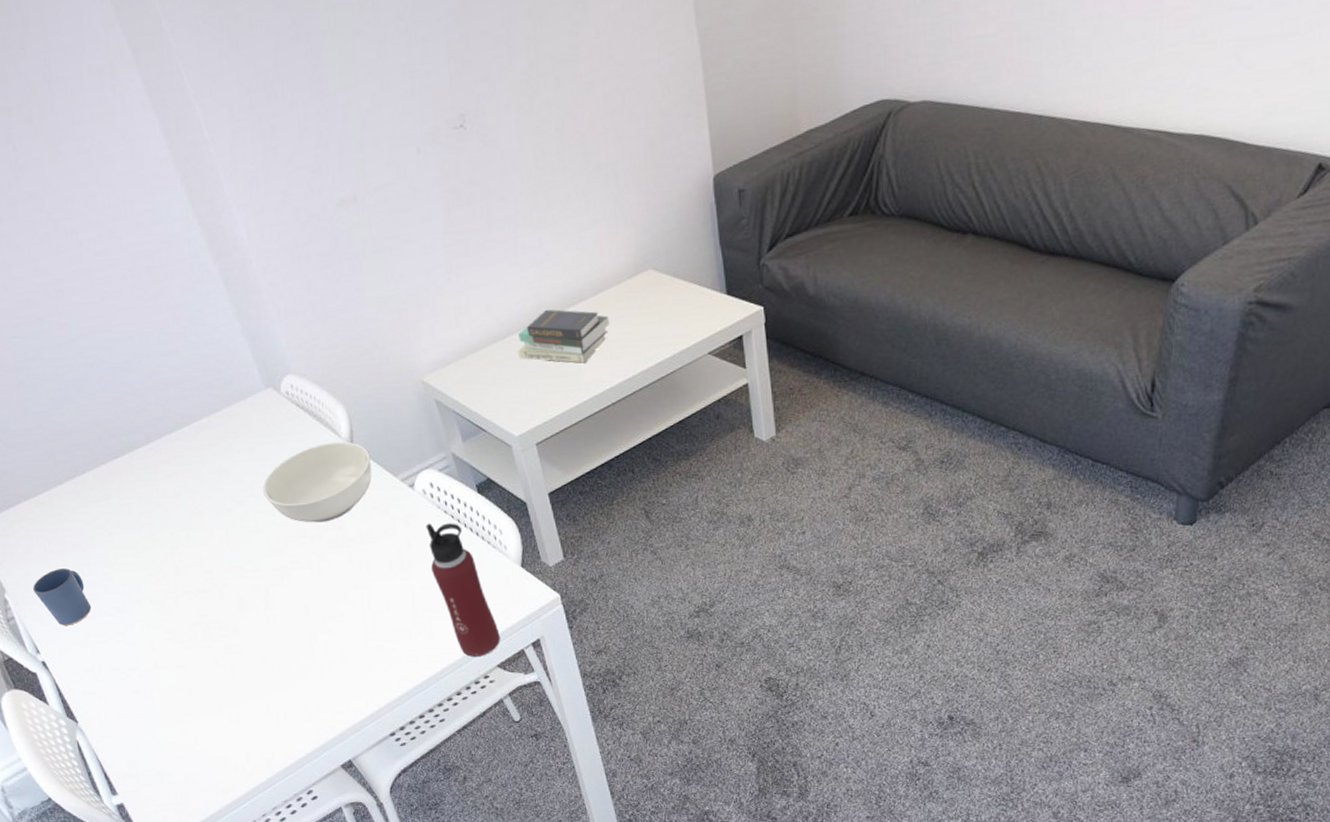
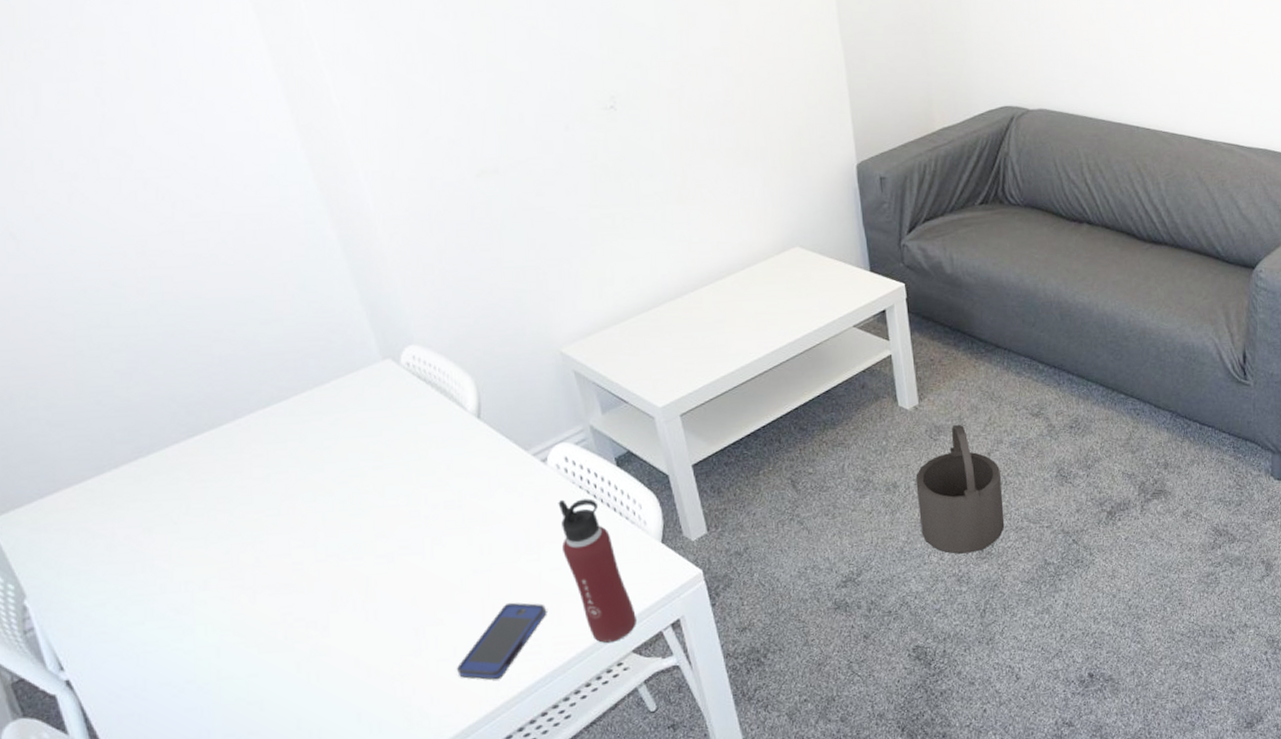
mug: present [33,568,92,626] -> none [65,565,141,635]
bowl: present [263,442,372,523] -> none [372,415,500,503]
mobile phone: none [346,615,420,683] -> present [457,602,547,680]
books: present [517,309,610,363] -> none [663,282,758,335]
wooden bucket: none [771,458,863,590] -> present [915,425,1004,554]

